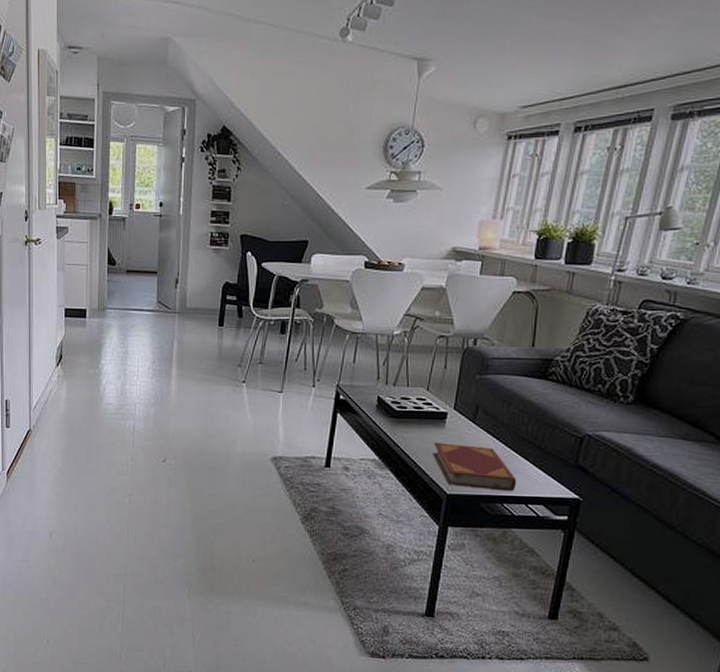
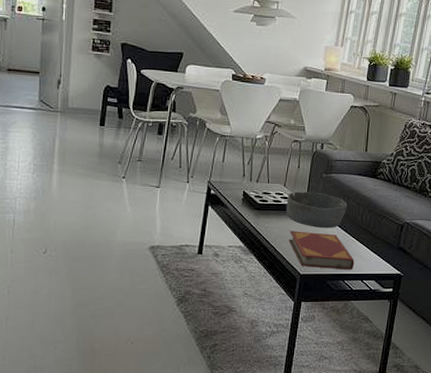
bowl: none [429,396,507,441] -> present [286,191,347,229]

